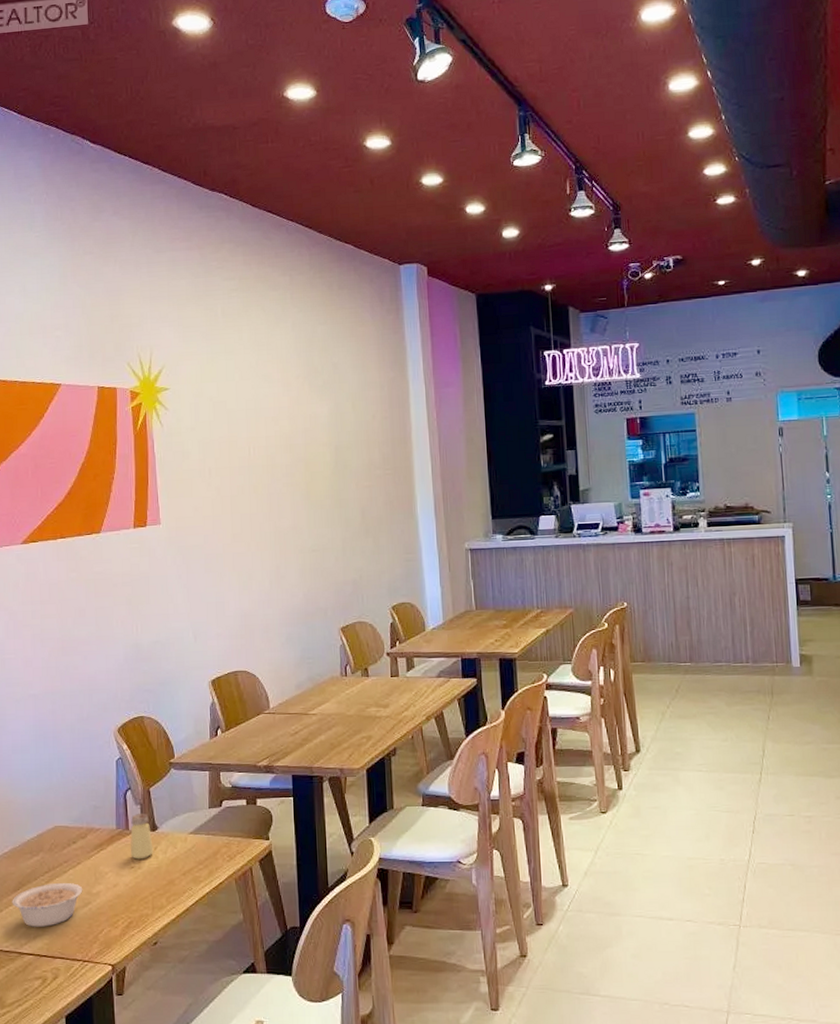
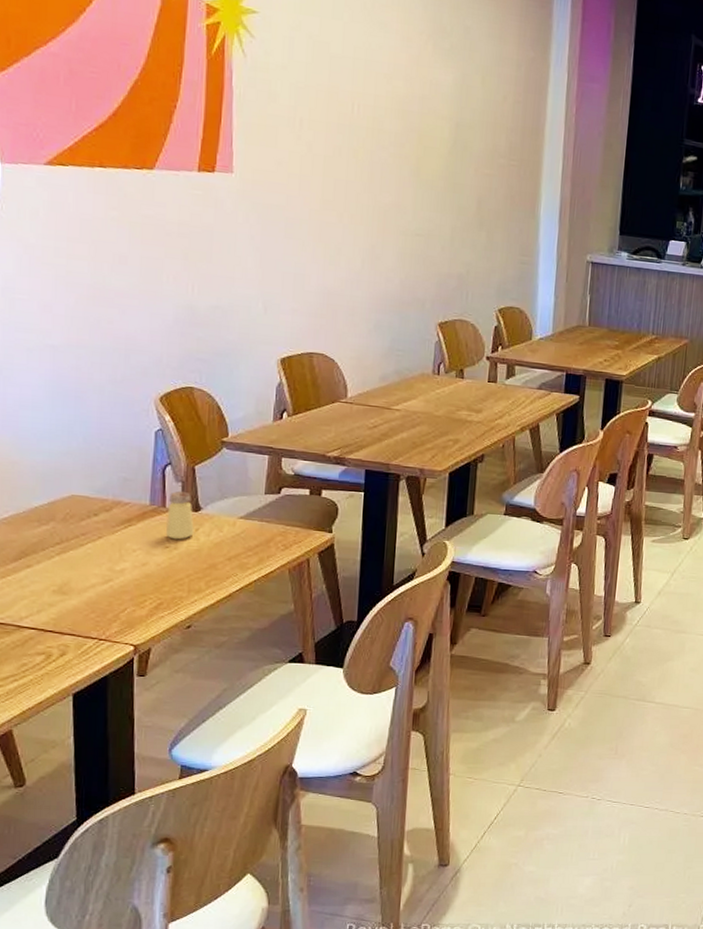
legume: present [12,882,83,927] -> none [11,555,104,601]

